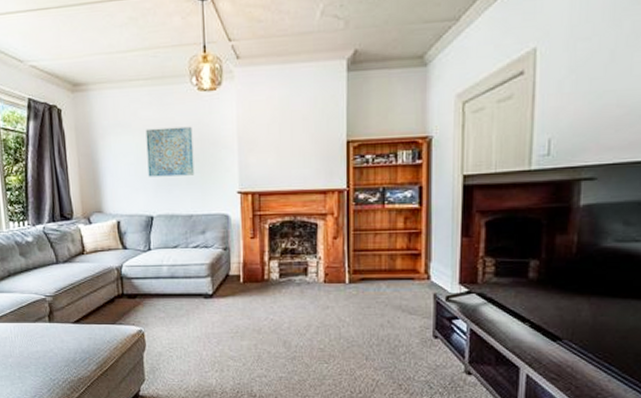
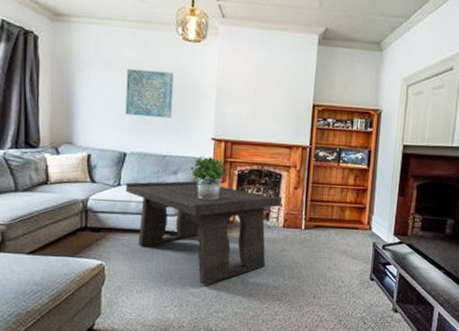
coffee table: none [155,239,321,349] -> present [125,181,283,285]
potted plant: none [218,212,256,258] -> present [190,156,226,200]

